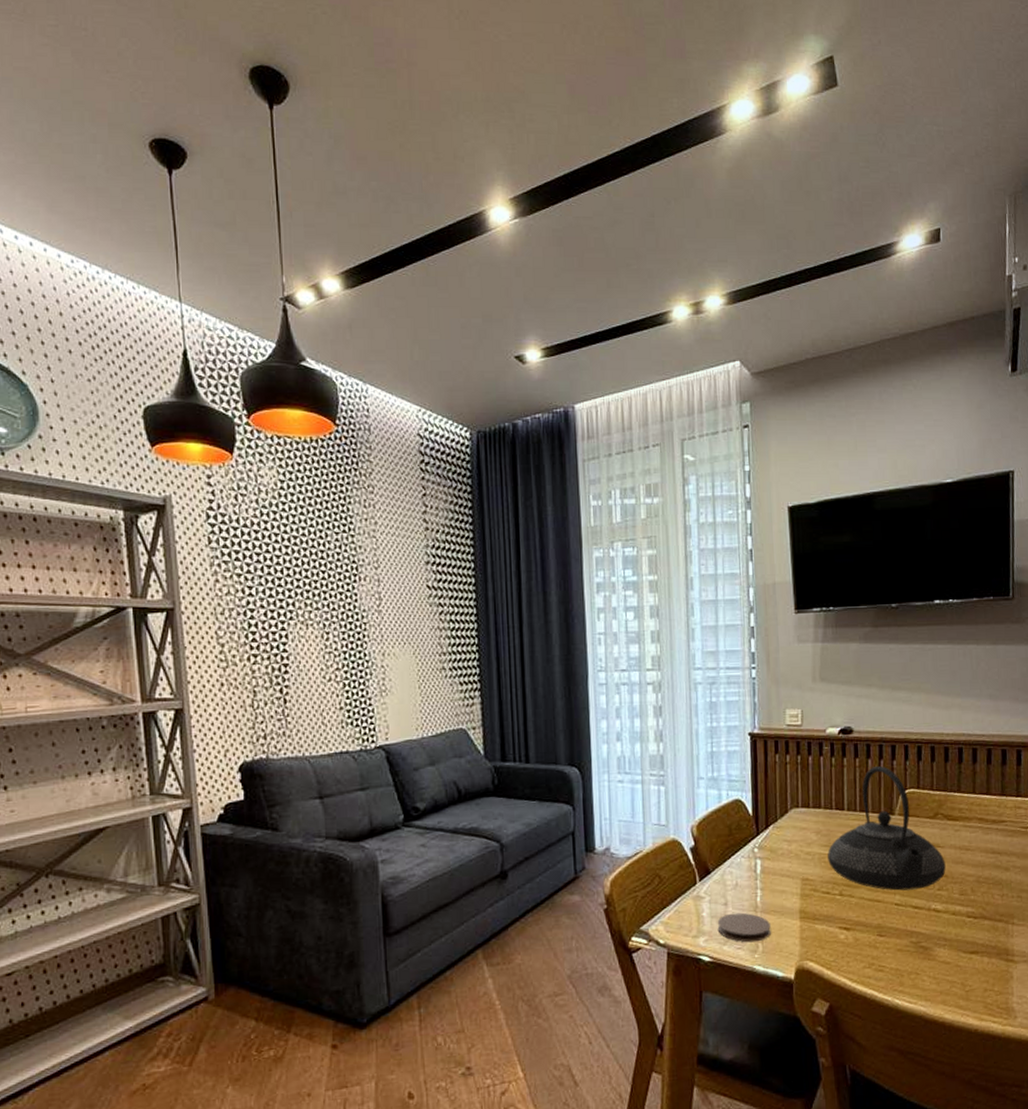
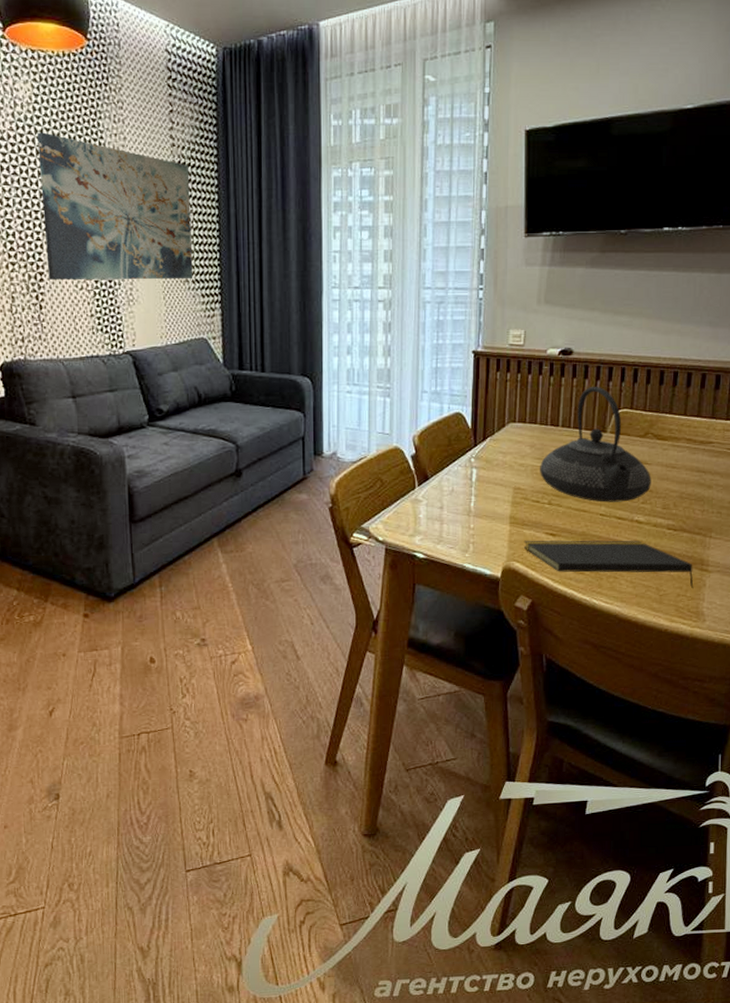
wall art: none [283,518,450,672] -> present [37,132,193,280]
coaster: present [717,912,771,943] -> none [432,516,482,543]
notepad: none [816,931,1001,983] -> present [523,540,694,589]

